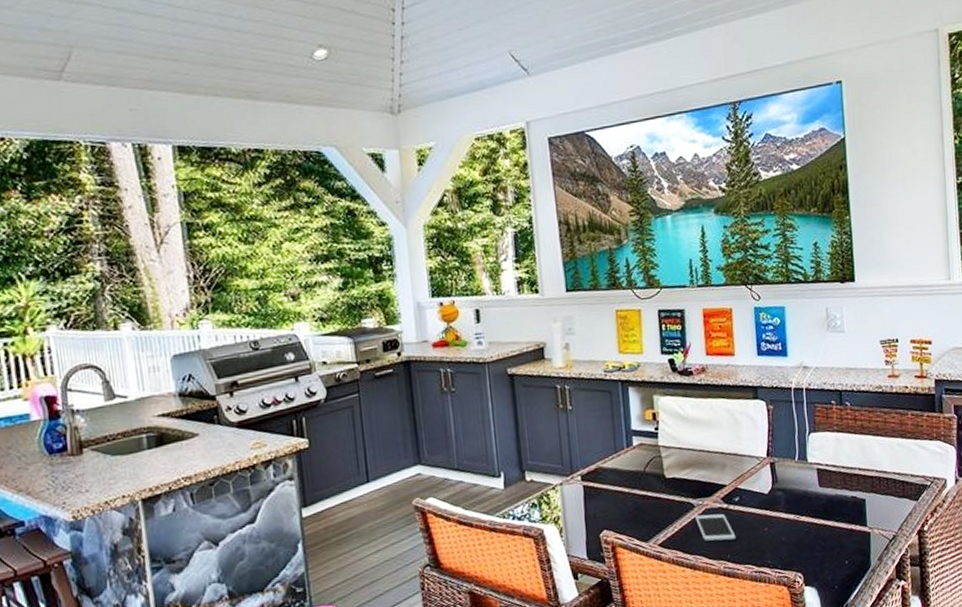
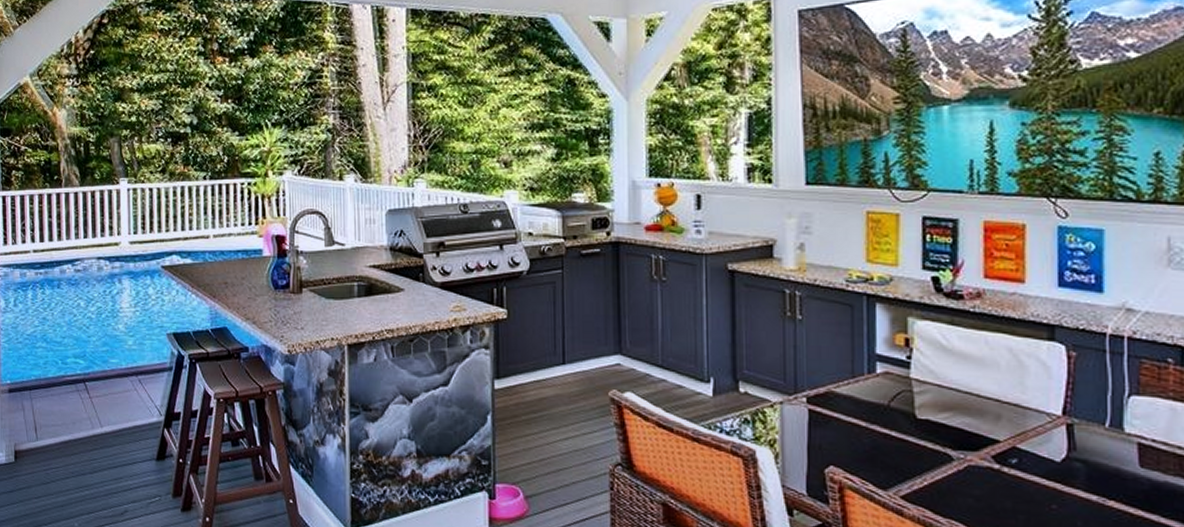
cell phone: present [694,513,736,541] -> none [952,471,1009,511]

